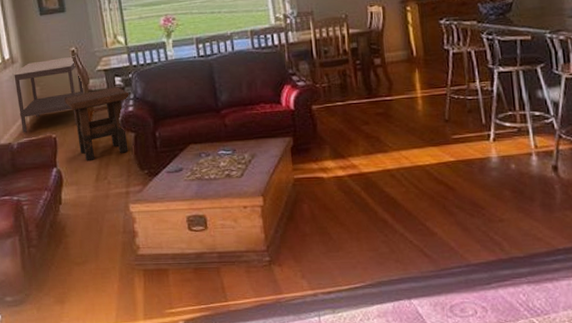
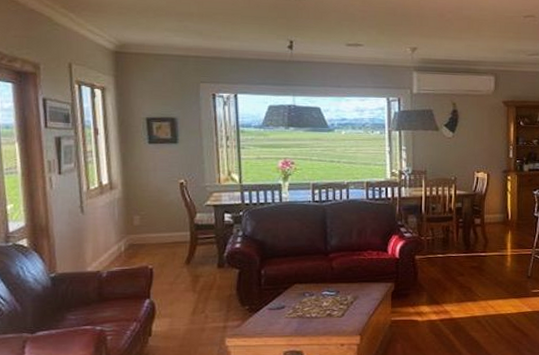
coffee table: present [14,56,85,133] -> none [111,188,190,262]
side table: present [63,87,129,162] -> none [166,223,238,295]

